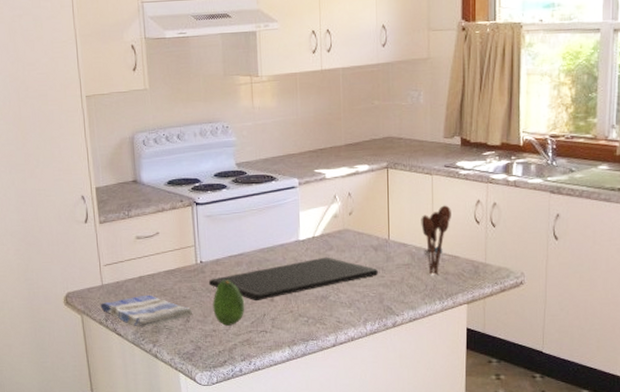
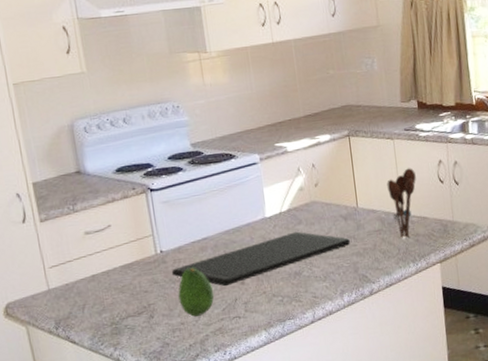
dish towel: present [101,294,193,327] -> none [49,293,157,332]

